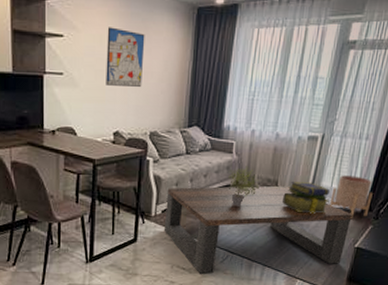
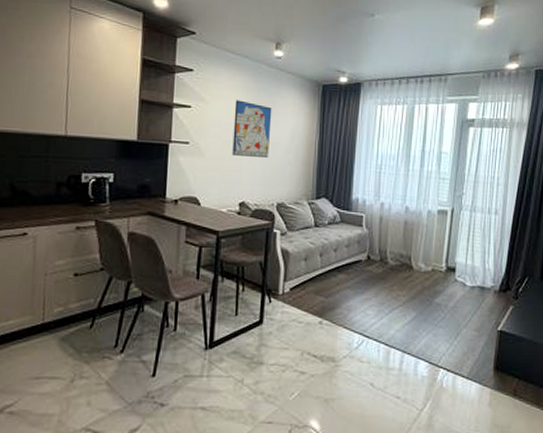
coffee table: present [163,185,353,274] -> none [292,261,492,362]
potted plant: present [228,166,259,207] -> none [360,240,392,284]
stack of books: present [283,182,331,214] -> none [418,257,466,292]
planter: present [329,175,373,218] -> none [466,251,509,298]

